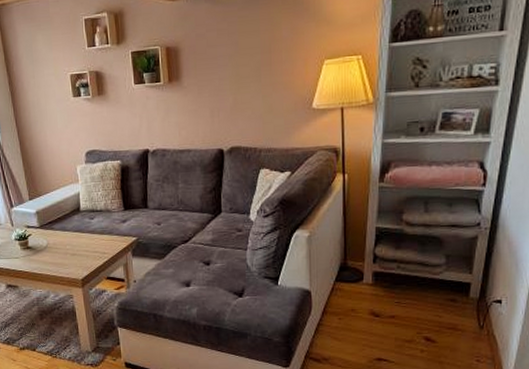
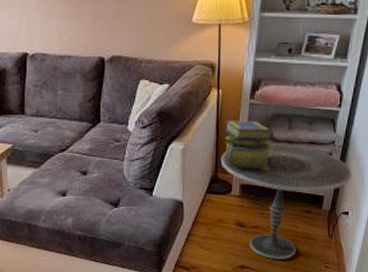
side table: none [350,228,503,352] -> present [221,144,352,259]
stack of books: none [352,205,408,256] -> present [224,120,274,170]

